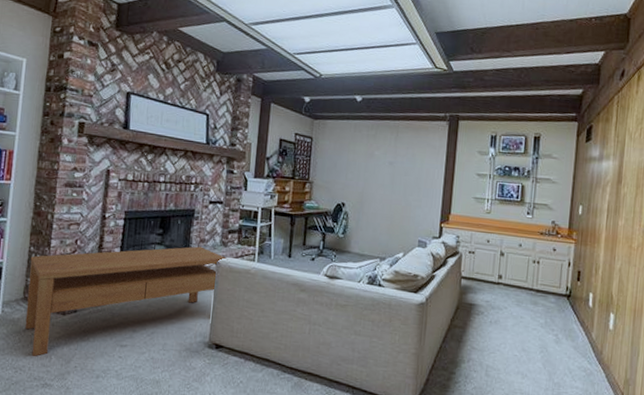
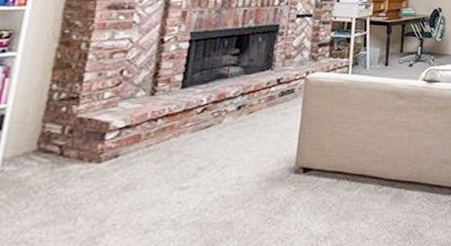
coffee table: present [25,246,228,356] -> none [36,64,318,222]

